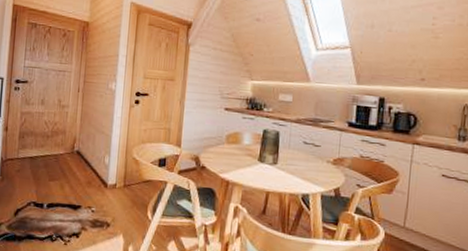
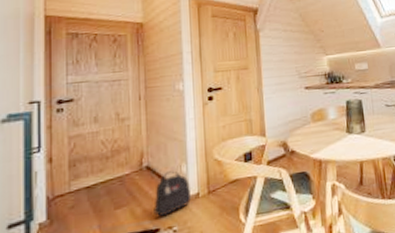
backpack: none [78,159,110,197] -> present [154,171,192,217]

